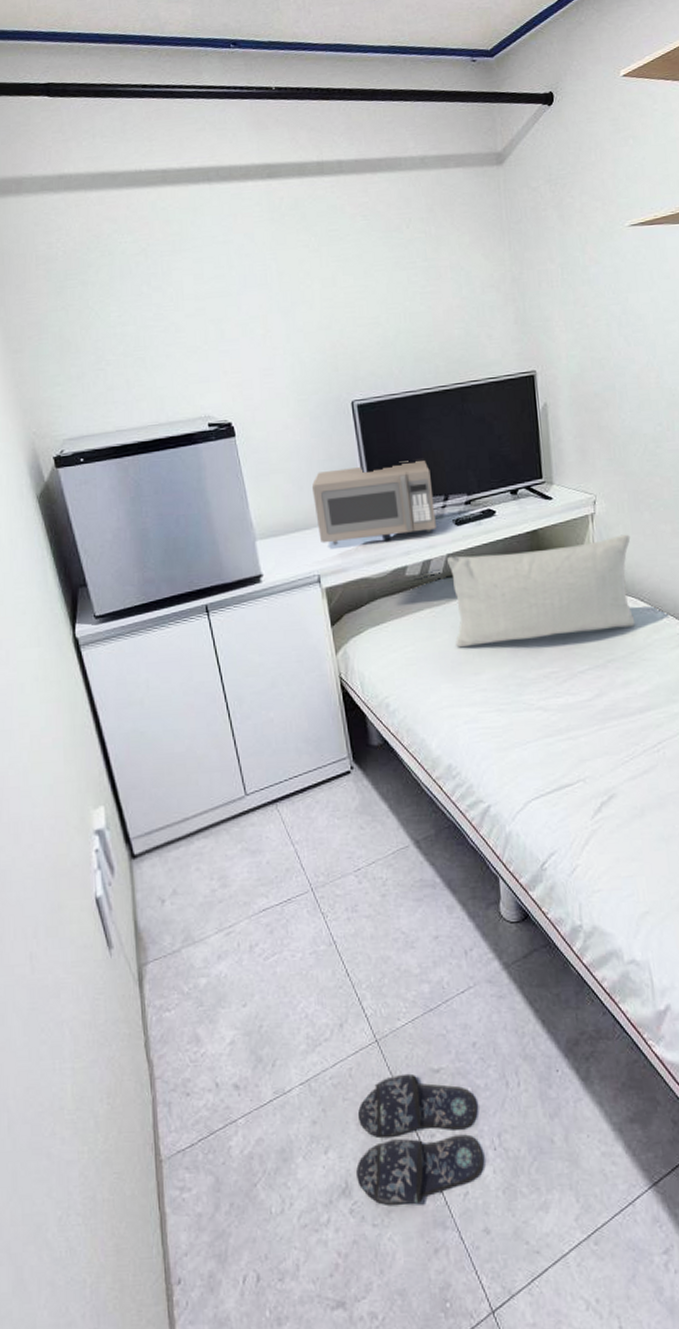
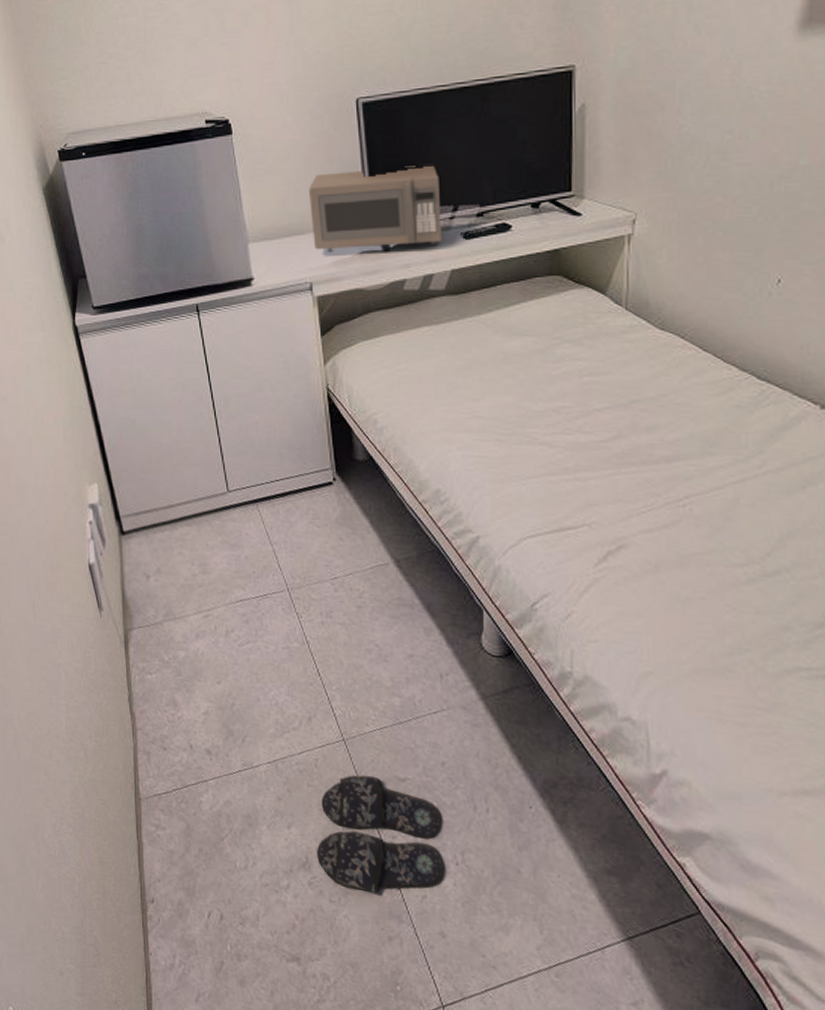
pillow: present [447,534,636,648] -> none [452,260,676,371]

